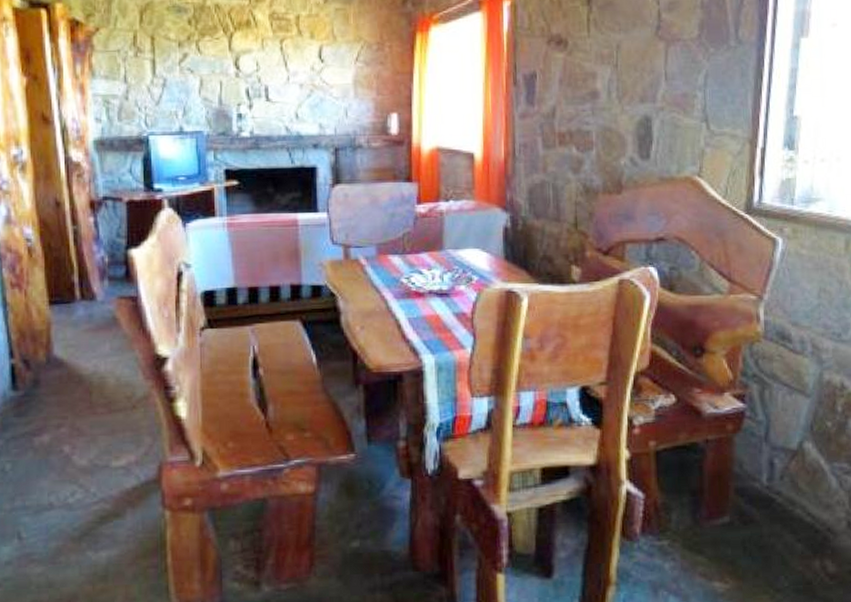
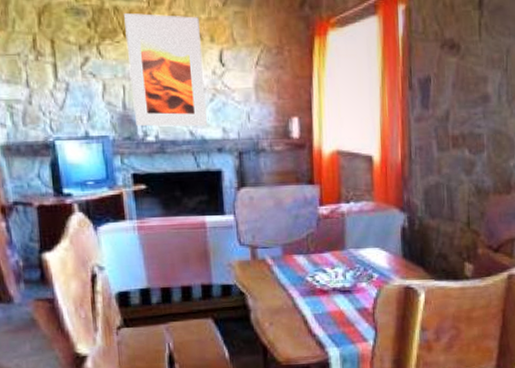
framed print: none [225,11,305,123] -> present [124,13,208,127]

